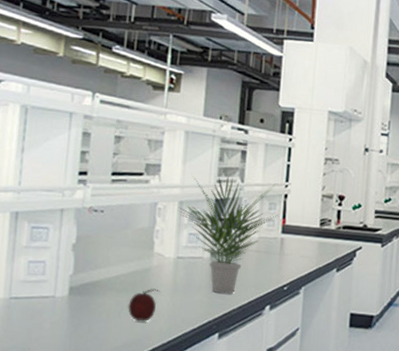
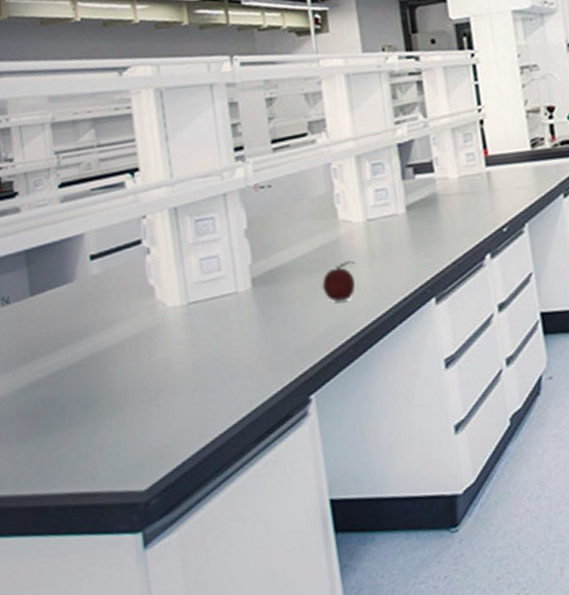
potted plant: present [178,175,279,294] -> none [356,110,479,251]

